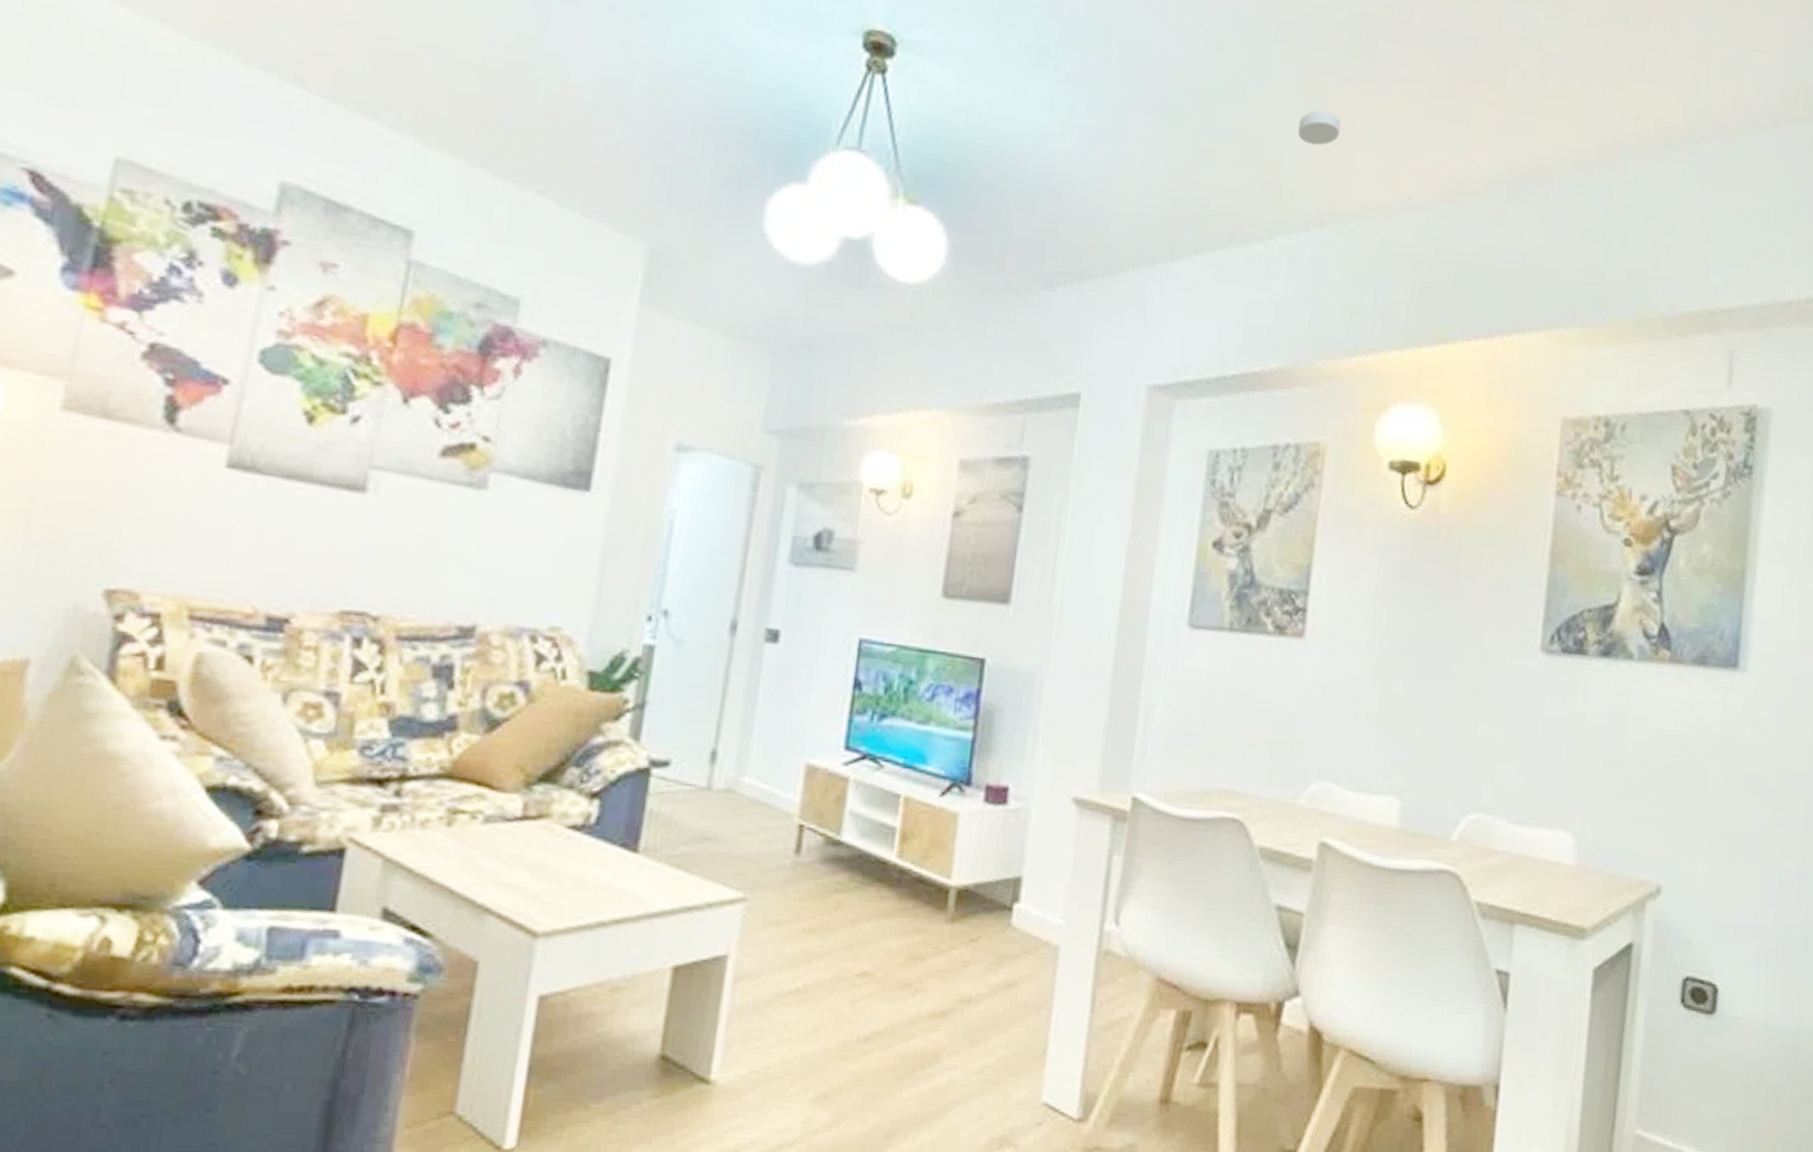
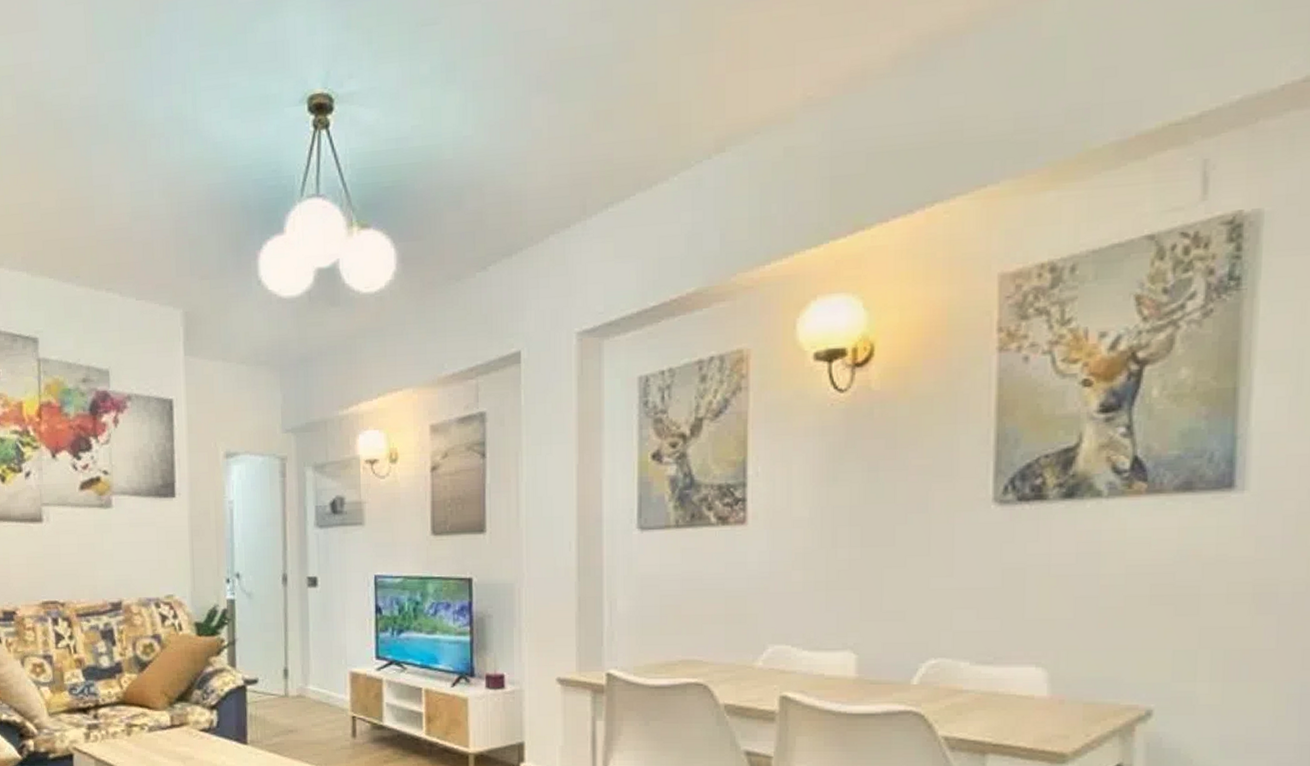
smoke detector: present [1298,110,1341,146] -> none [690,40,731,78]

